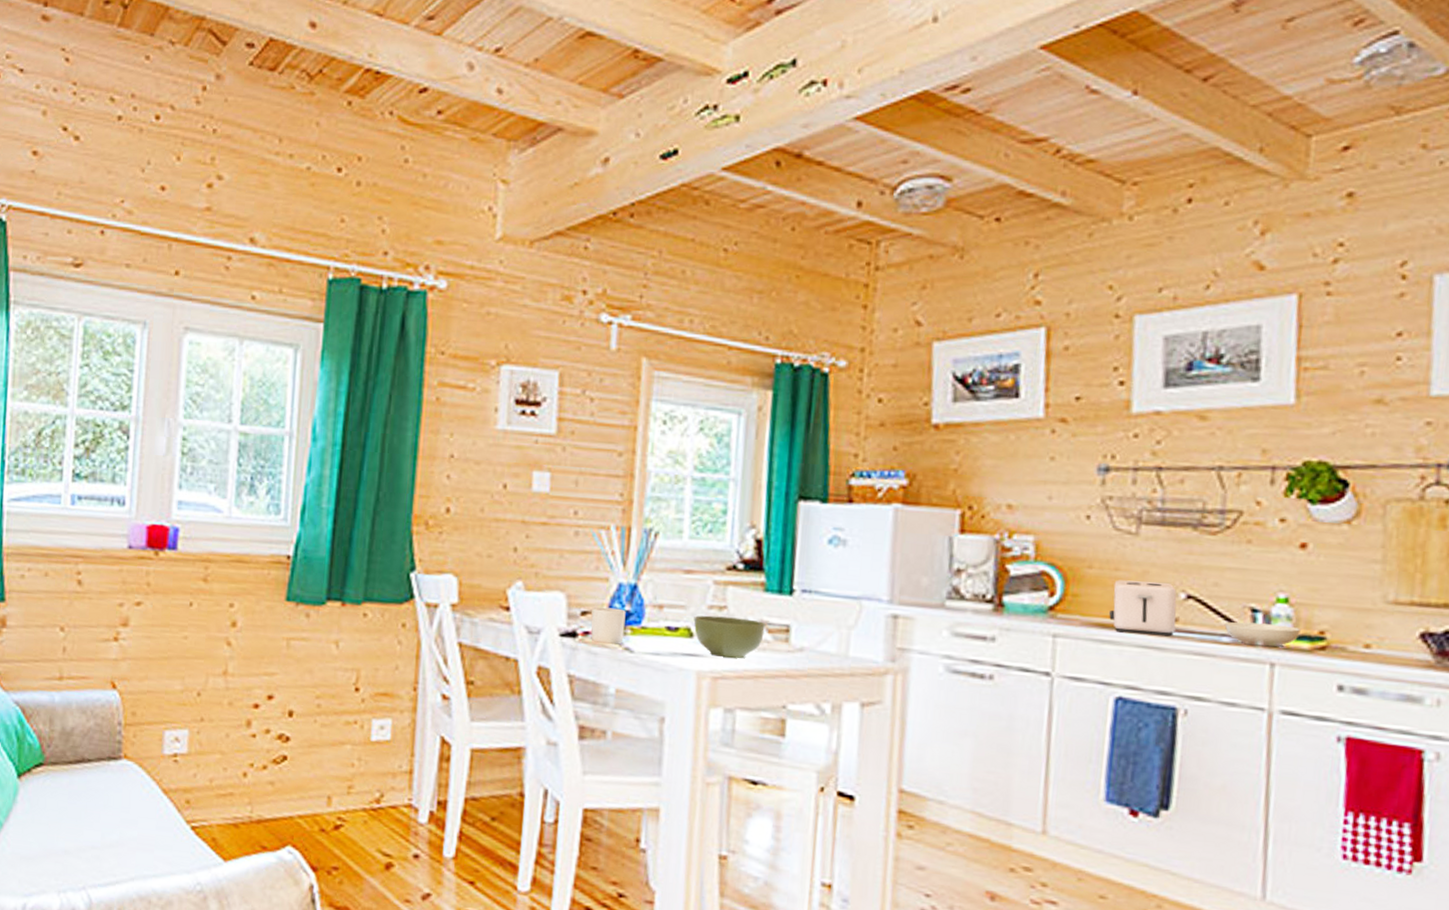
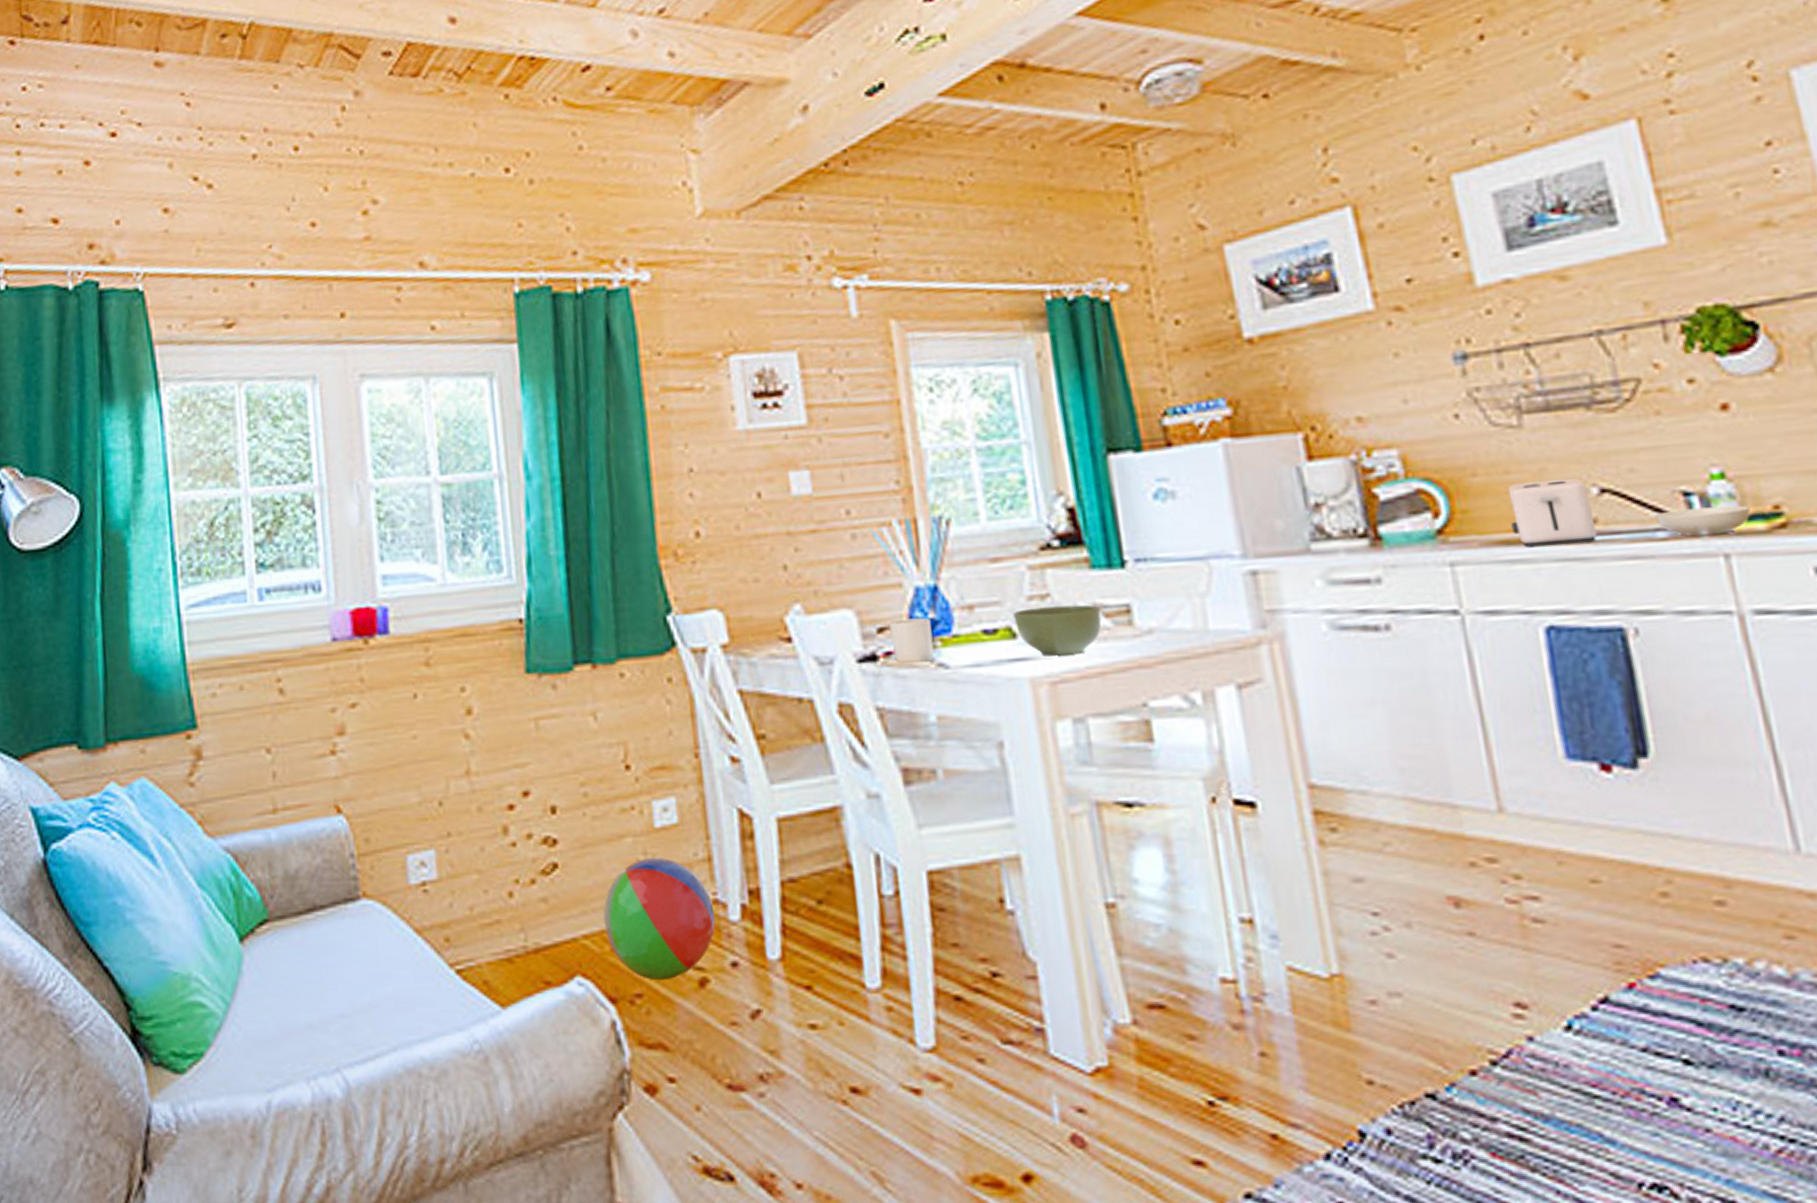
beach ball: none [316,763,408,860] -> present [603,857,716,981]

